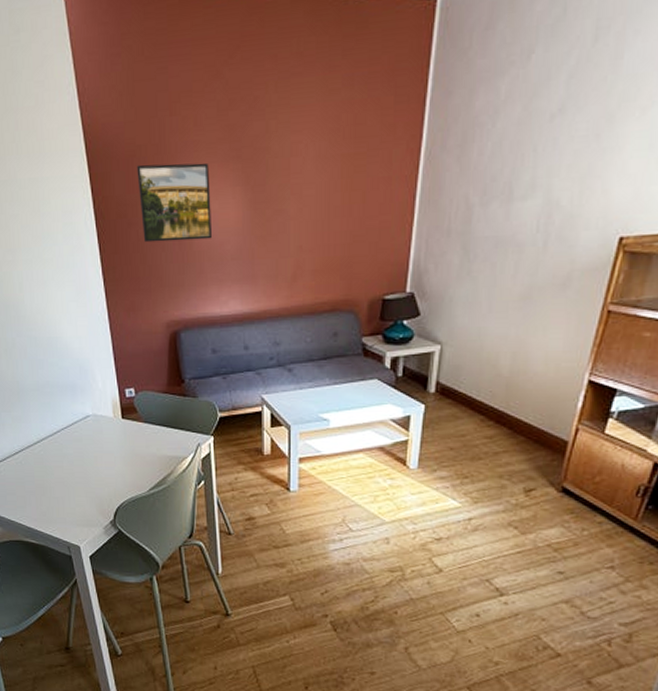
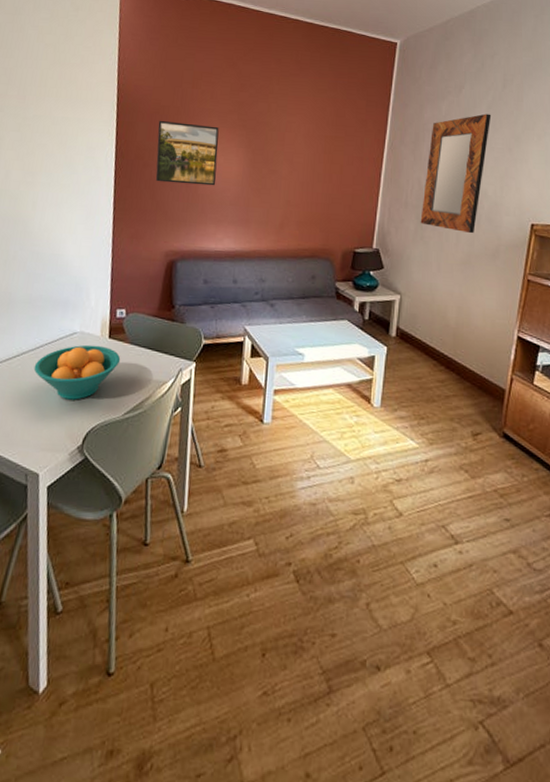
fruit bowl: none [55,426,137,480] -> present [33,344,121,400]
home mirror: none [467,86,573,260] -> present [420,113,492,234]

